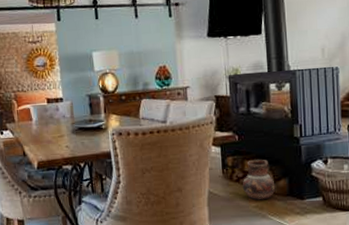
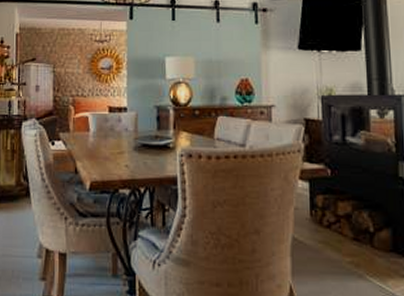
ceramic pot: present [242,159,276,200] -> none [334,201,376,255]

